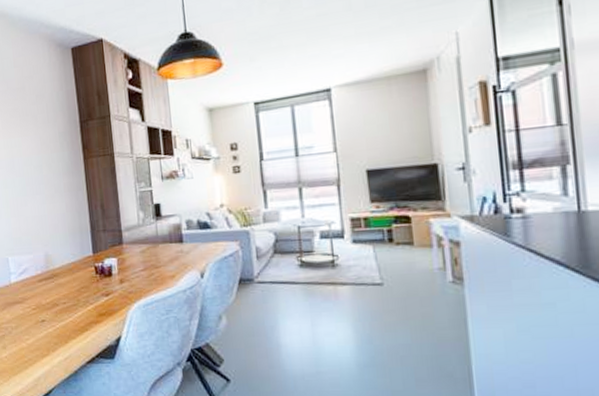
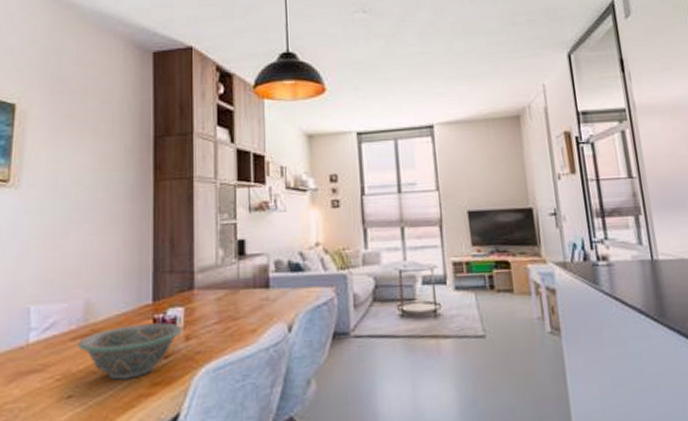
decorative bowl: none [44,269,117,311] -> present [78,322,181,380]

